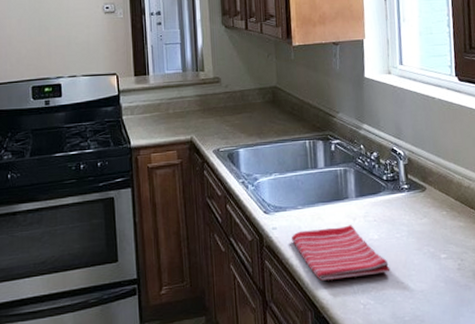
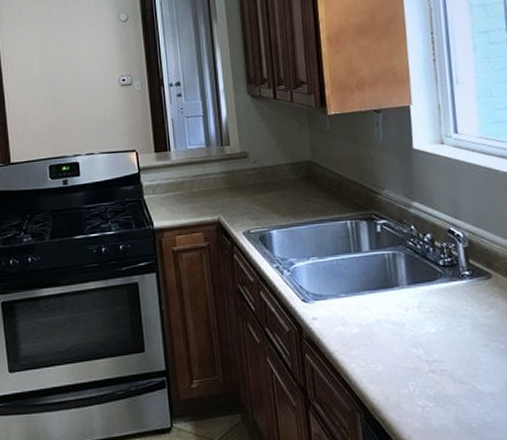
dish towel: present [292,225,390,281] -> none [335,316,452,378]

